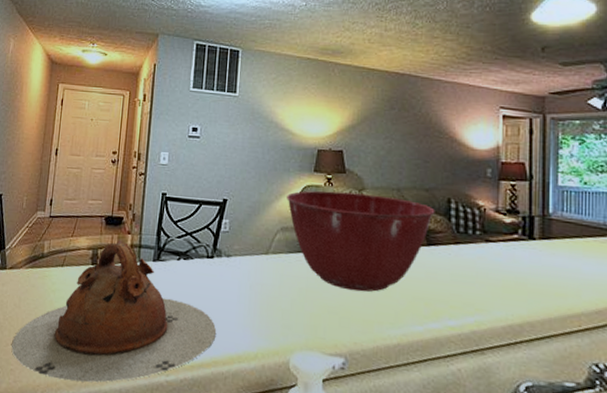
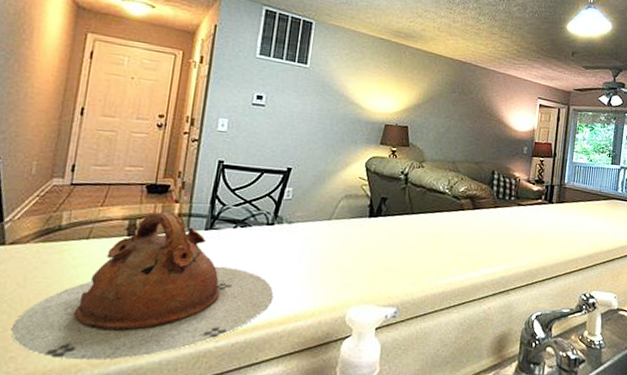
mixing bowl: present [287,190,435,292] -> none [352,161,482,250]

